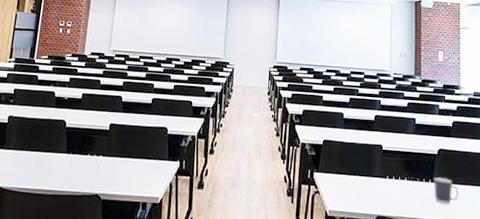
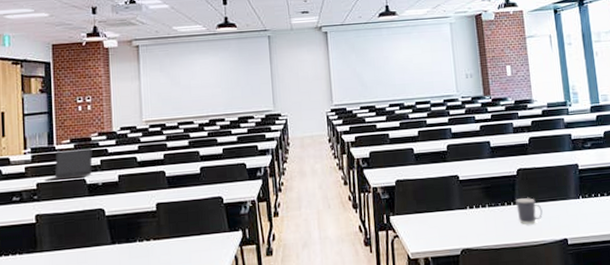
laptop: none [21,64,65,91] -> present [44,147,93,182]

